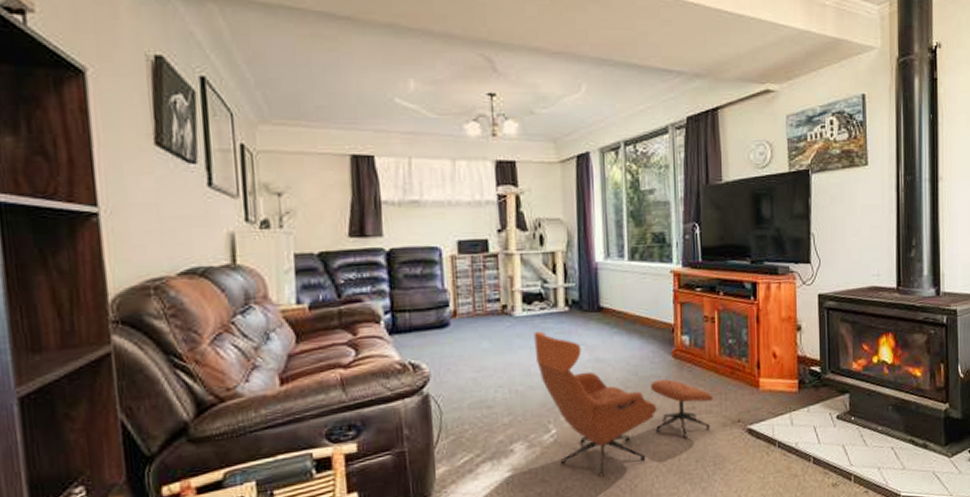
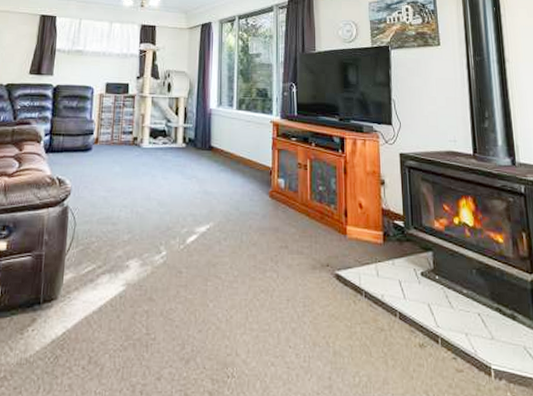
lounge chair: present [534,331,714,477] -> none [155,162,305,303]

